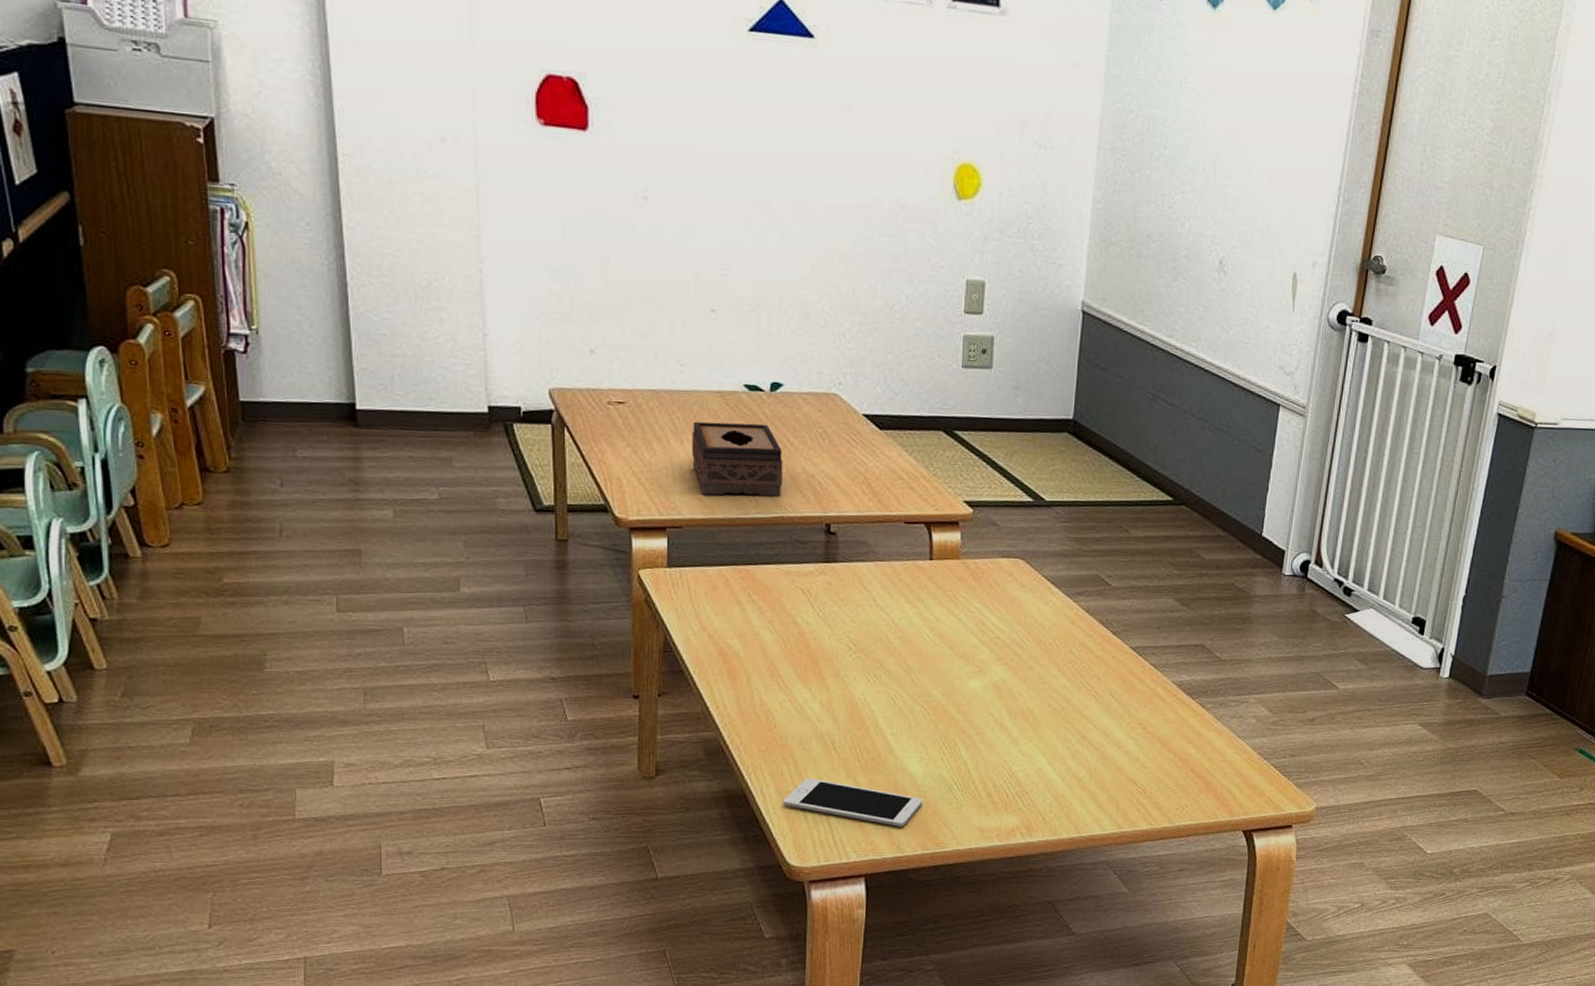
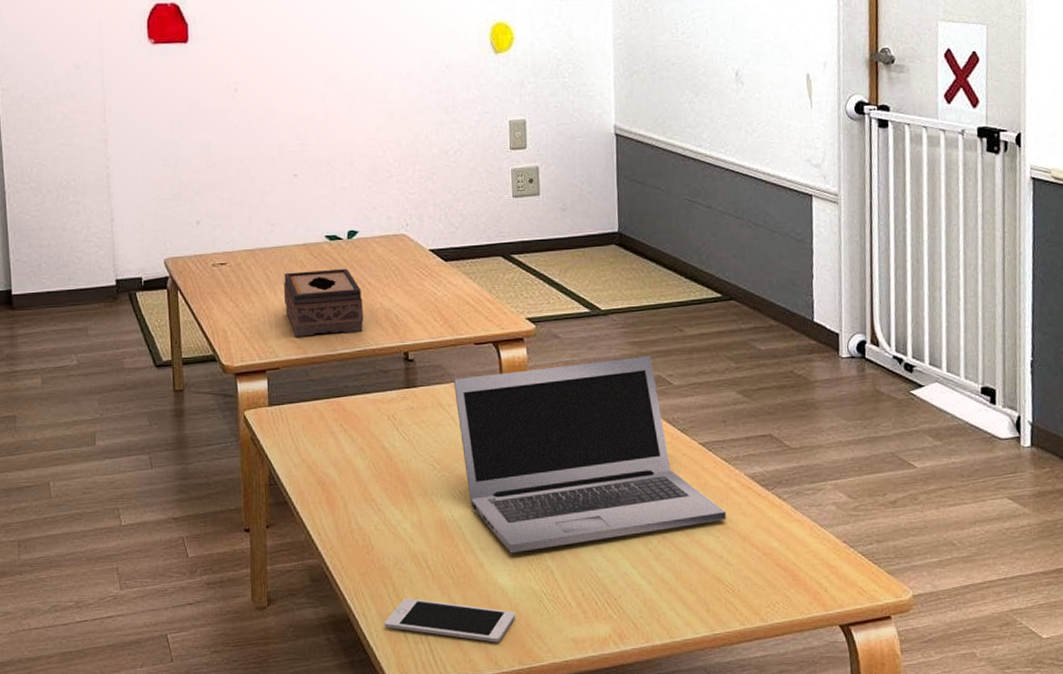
laptop: none [878,553,1148,742] -> present [454,355,726,554]

